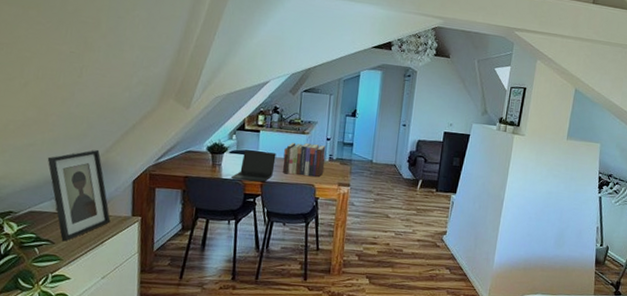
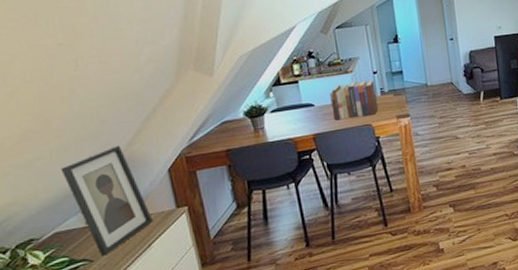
laptop: present [231,150,276,182] -> none [279,101,324,140]

